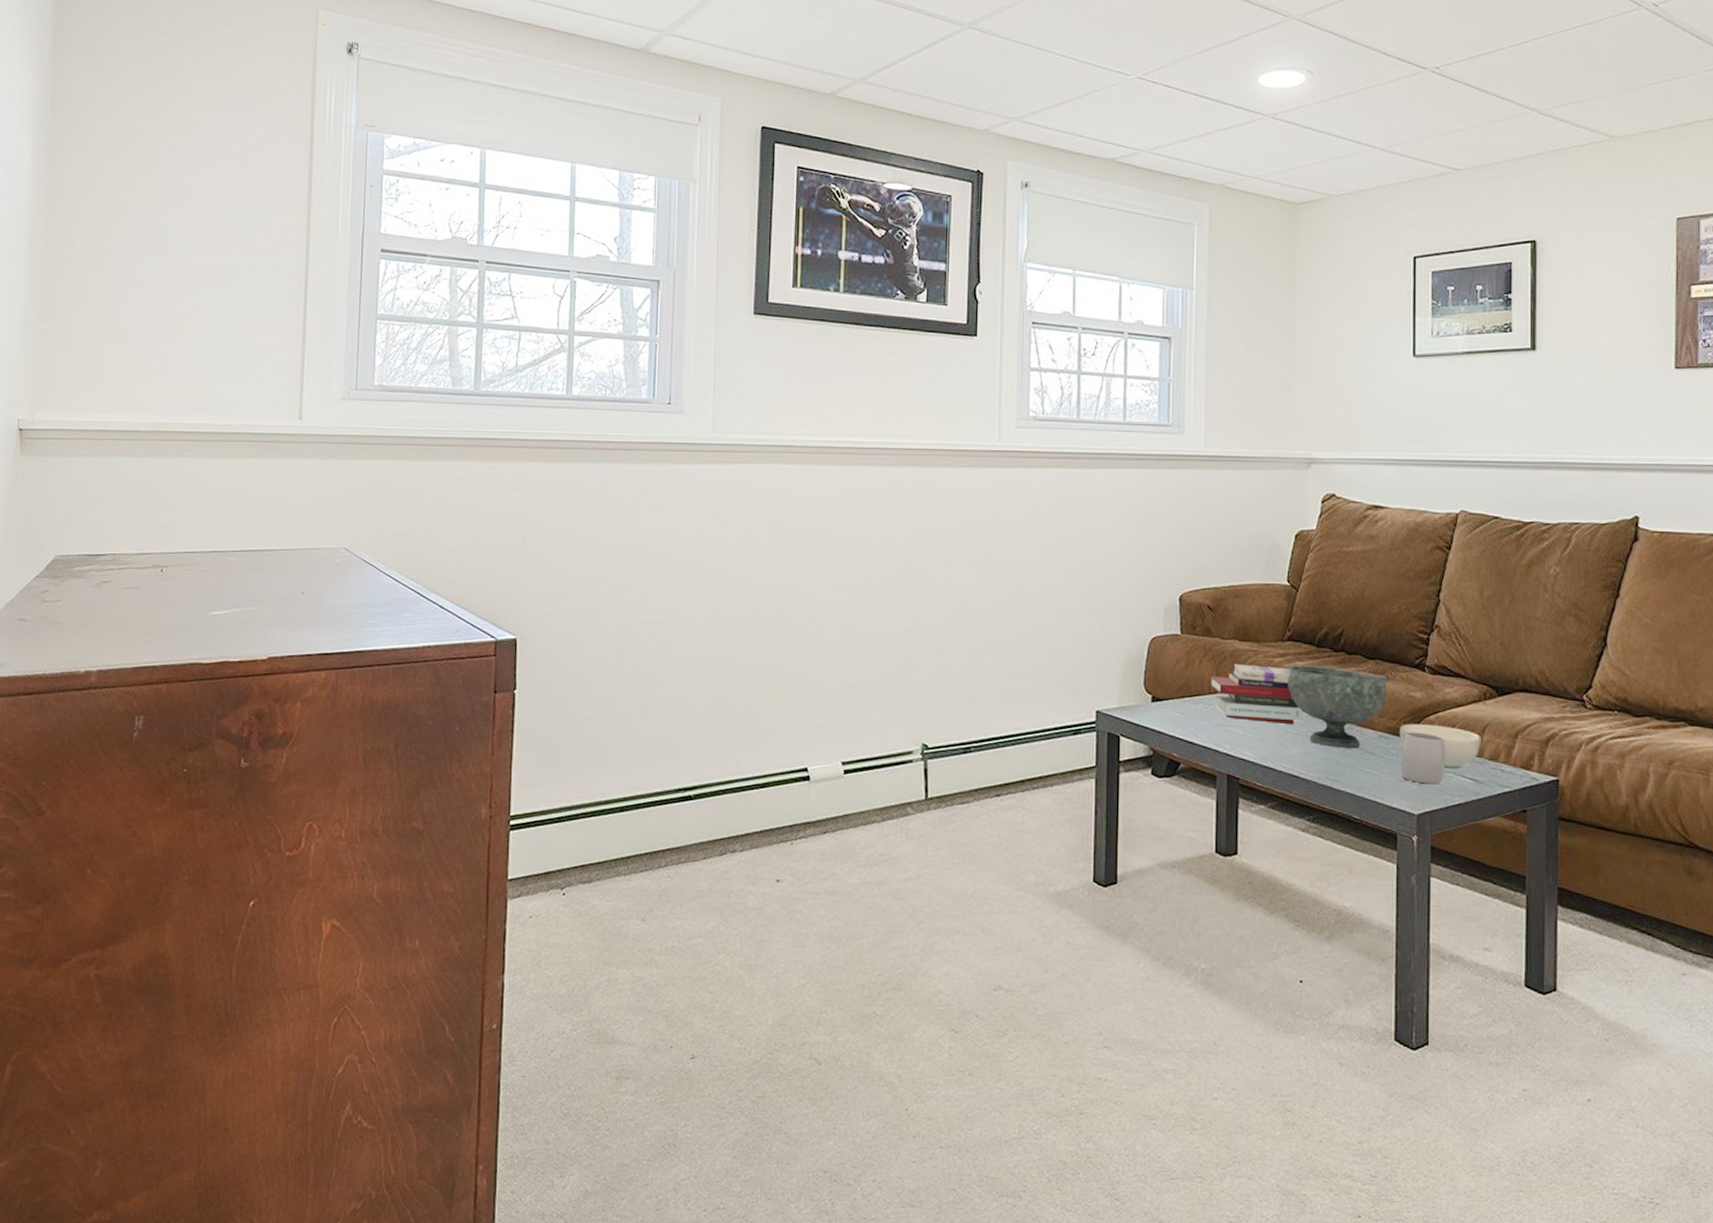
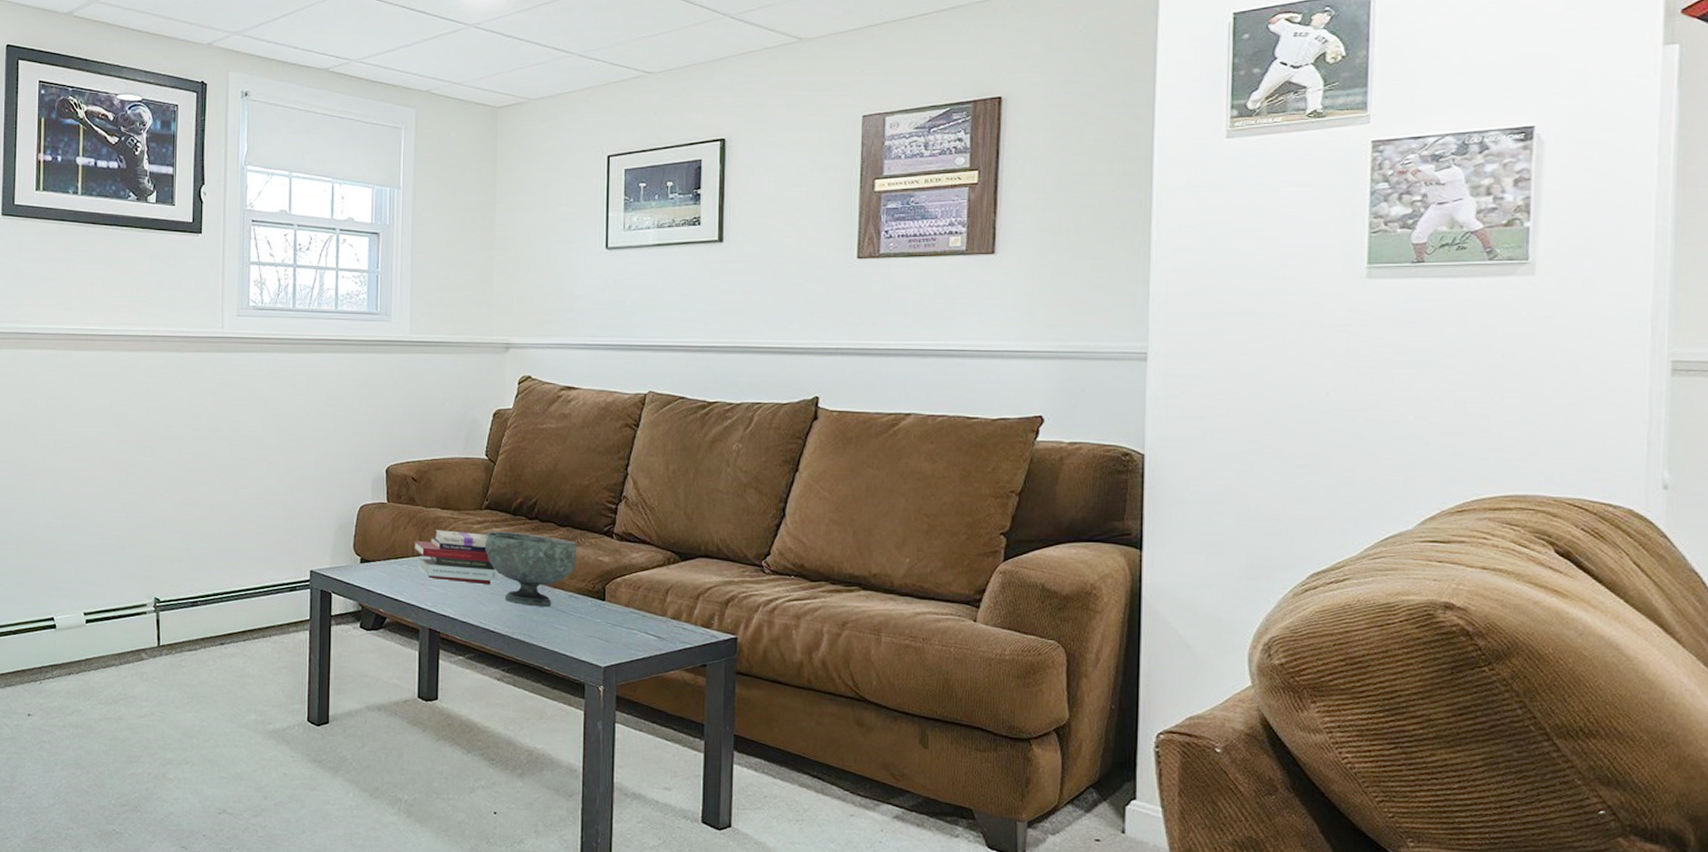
bowl: present [1399,724,1481,769] -> none [588,585,665,627]
mug: present [1400,732,1445,785] -> none [588,592,631,641]

